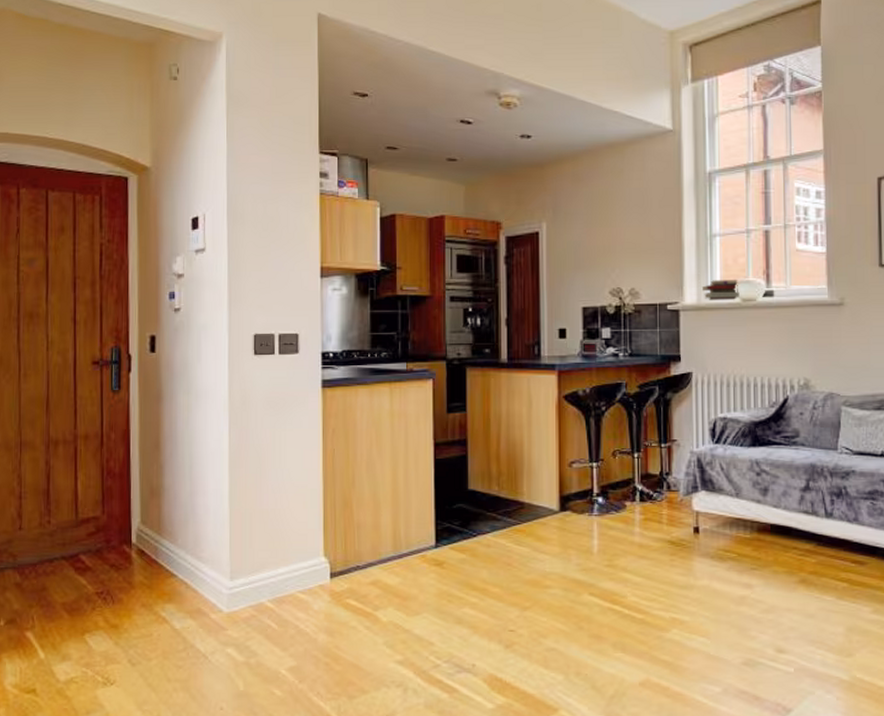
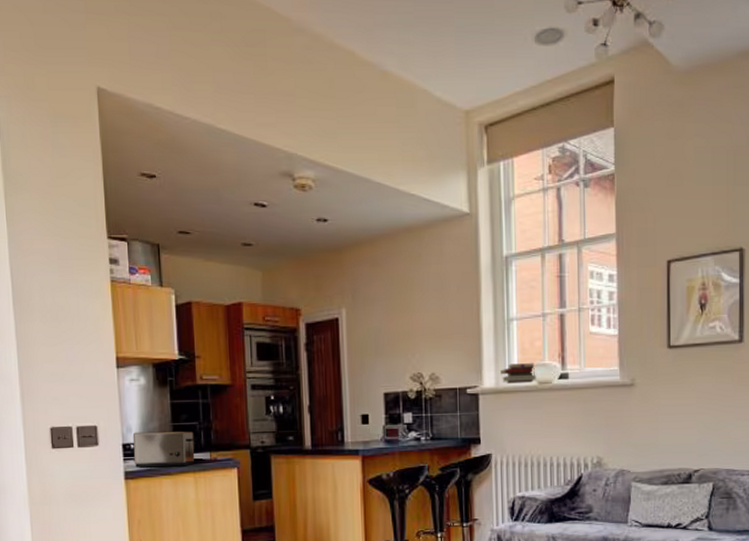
toaster: none [332,340,392,378] -> present [132,431,195,468]

